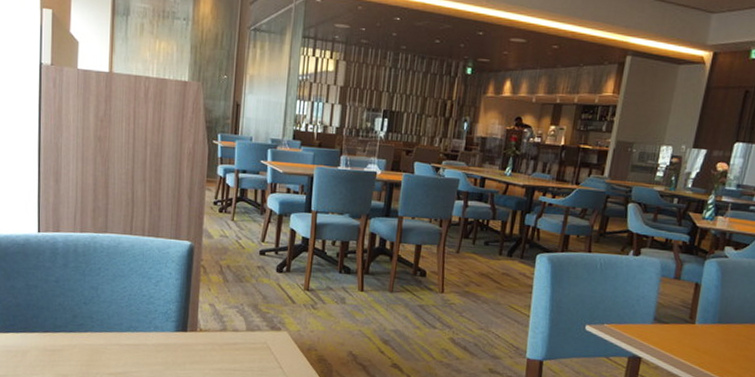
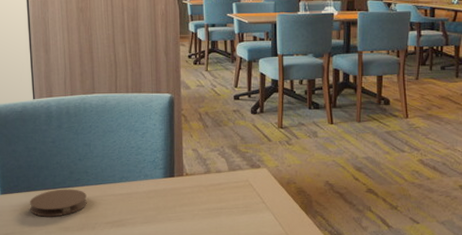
coaster: none [26,333,90,362] -> present [30,189,87,217]

